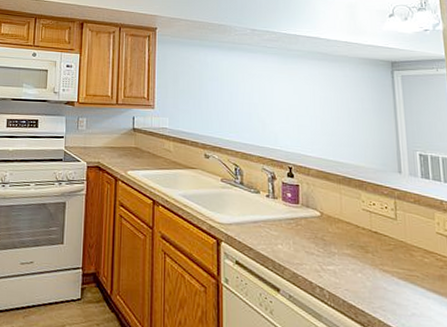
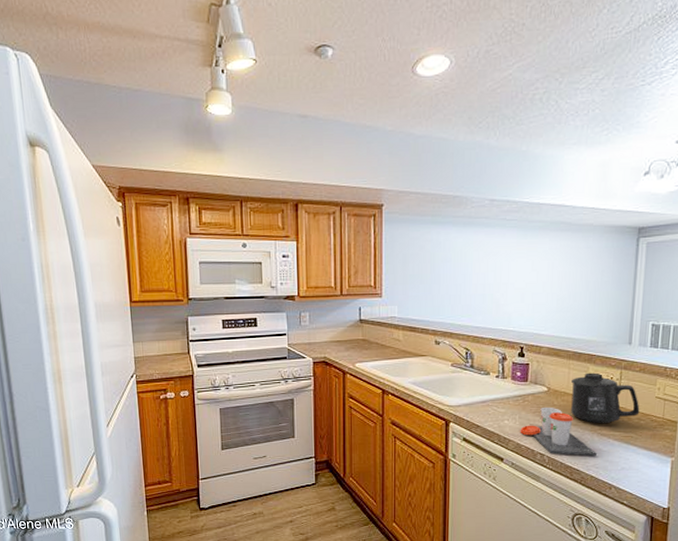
cup: none [295,233,381,297] -> present [520,406,597,457]
mug: none [344,199,422,259] -> present [571,372,640,424]

